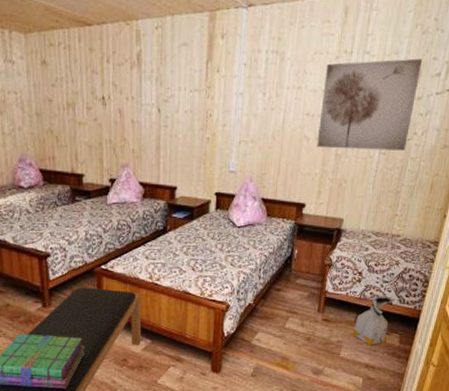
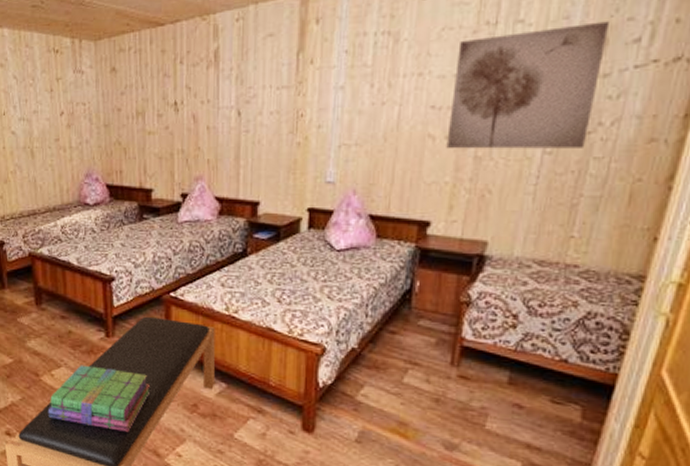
bag: present [352,295,394,346] -> none [503,348,571,419]

